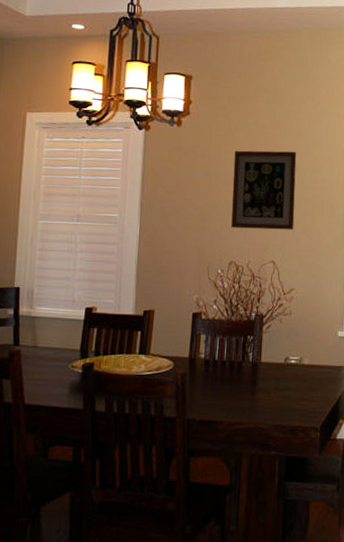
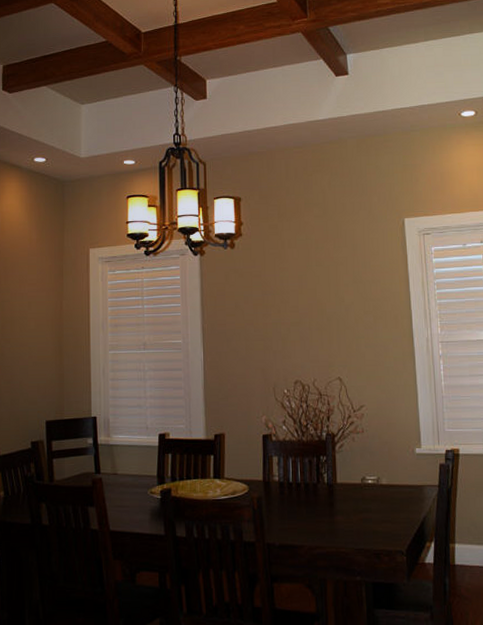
wall art: present [231,150,297,230] -> none [290,263,358,346]

